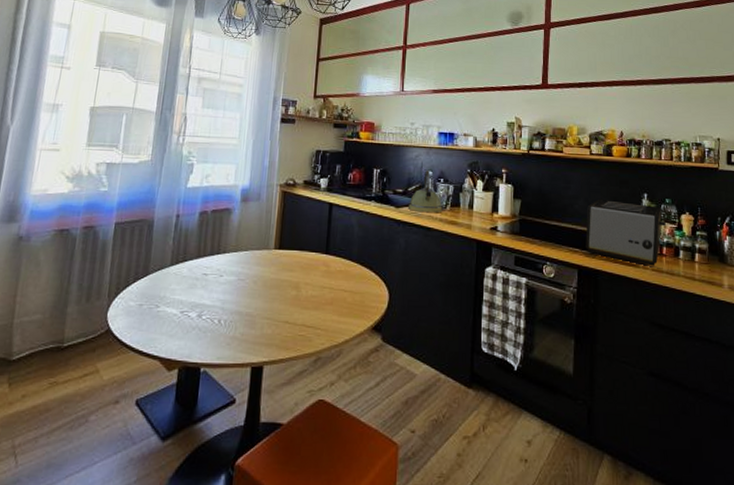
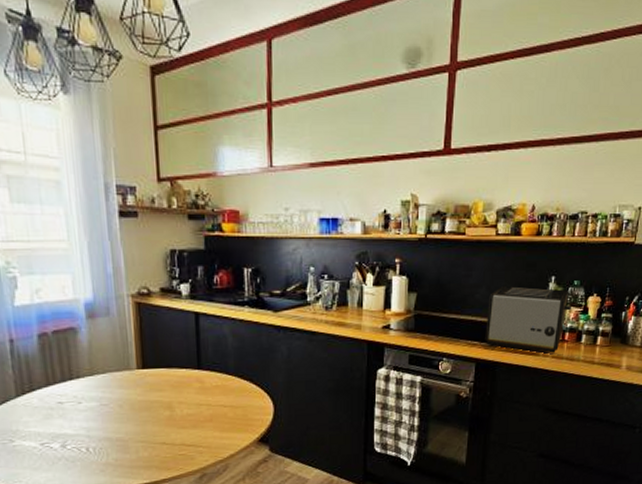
kettle: present [407,169,443,213] -> none [287,265,328,316]

